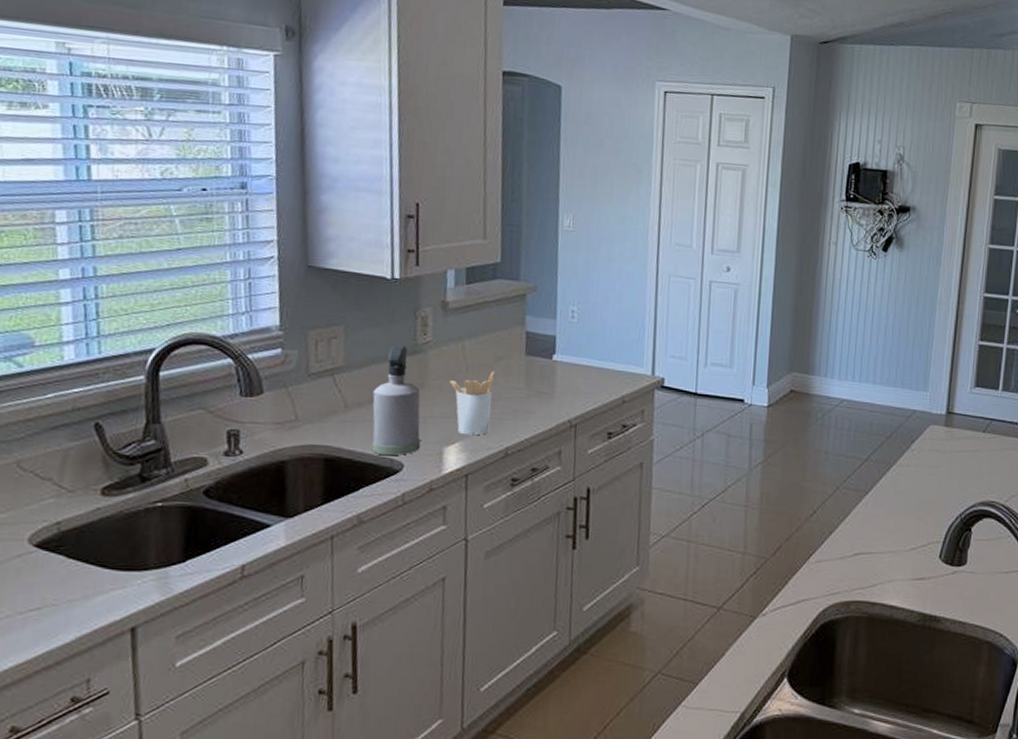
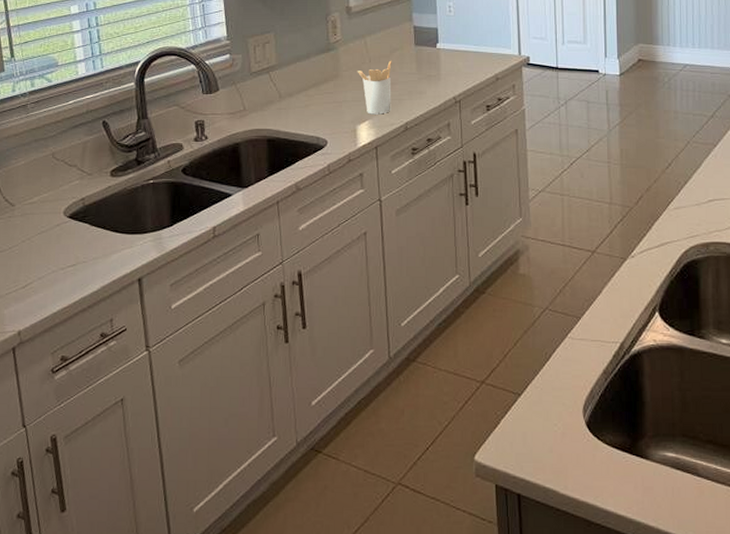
spray bottle: present [371,345,421,456] -> none [299,45,339,135]

